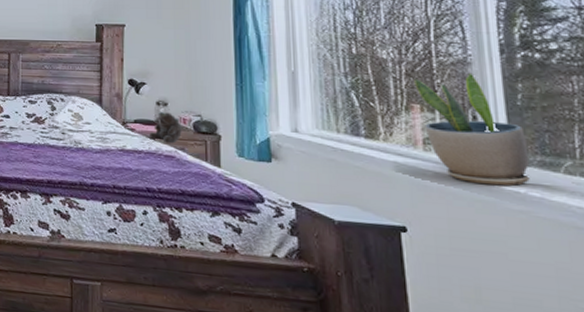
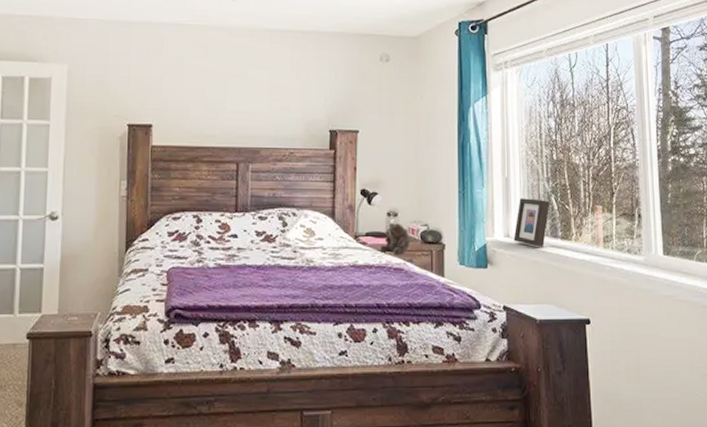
picture frame: none [303,93,349,145] -> present [513,198,550,247]
potted plant: present [414,74,530,186] -> none [598,177,675,275]

